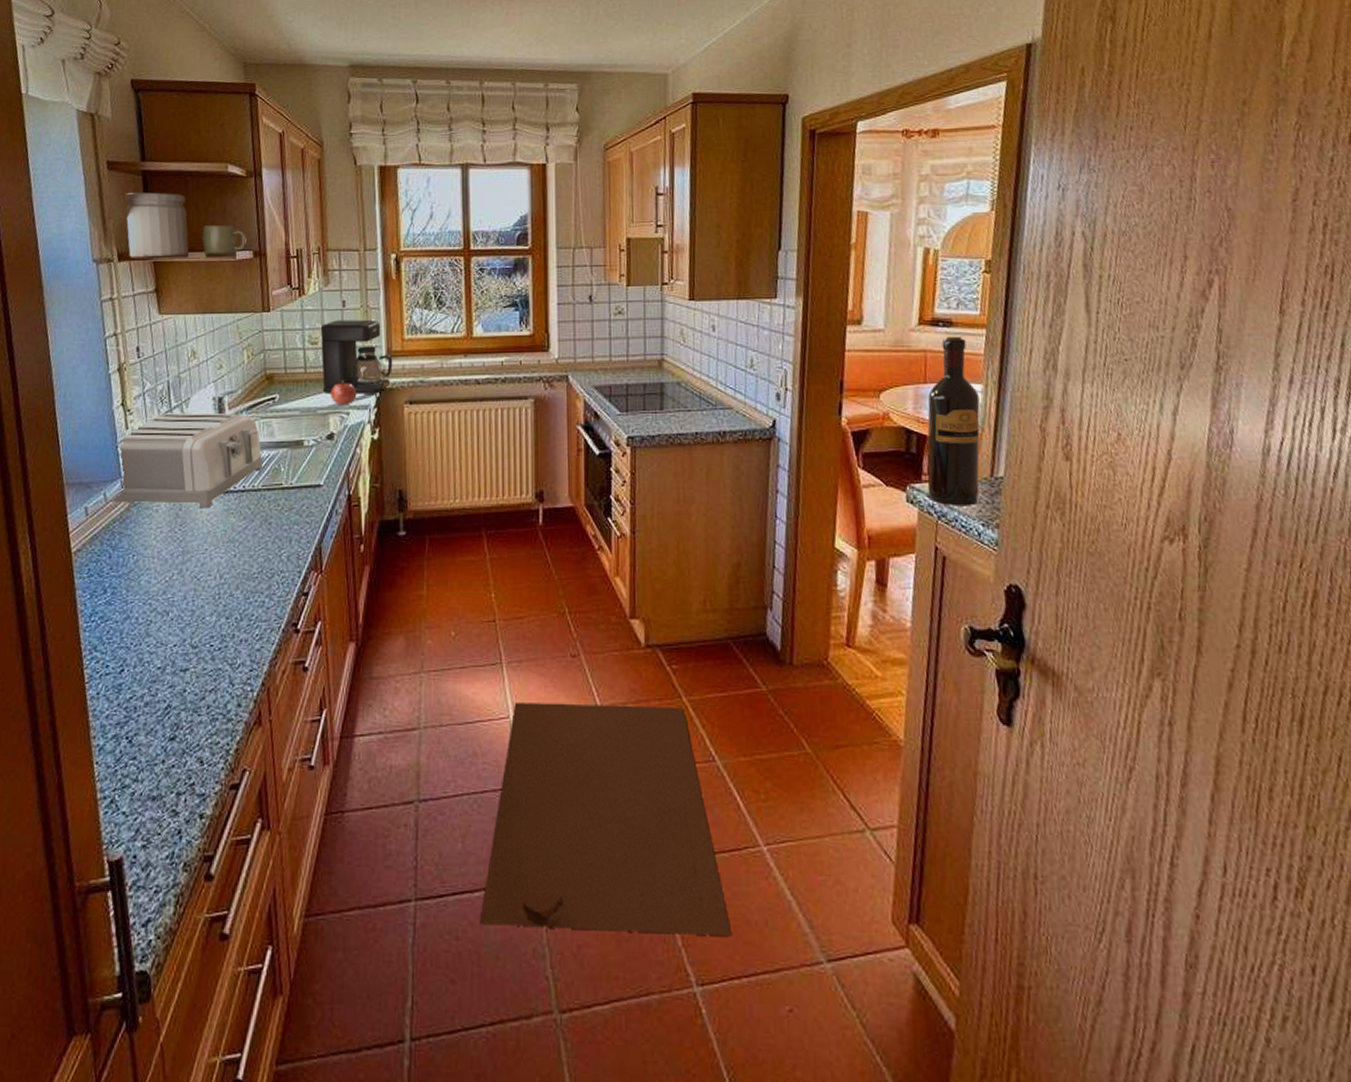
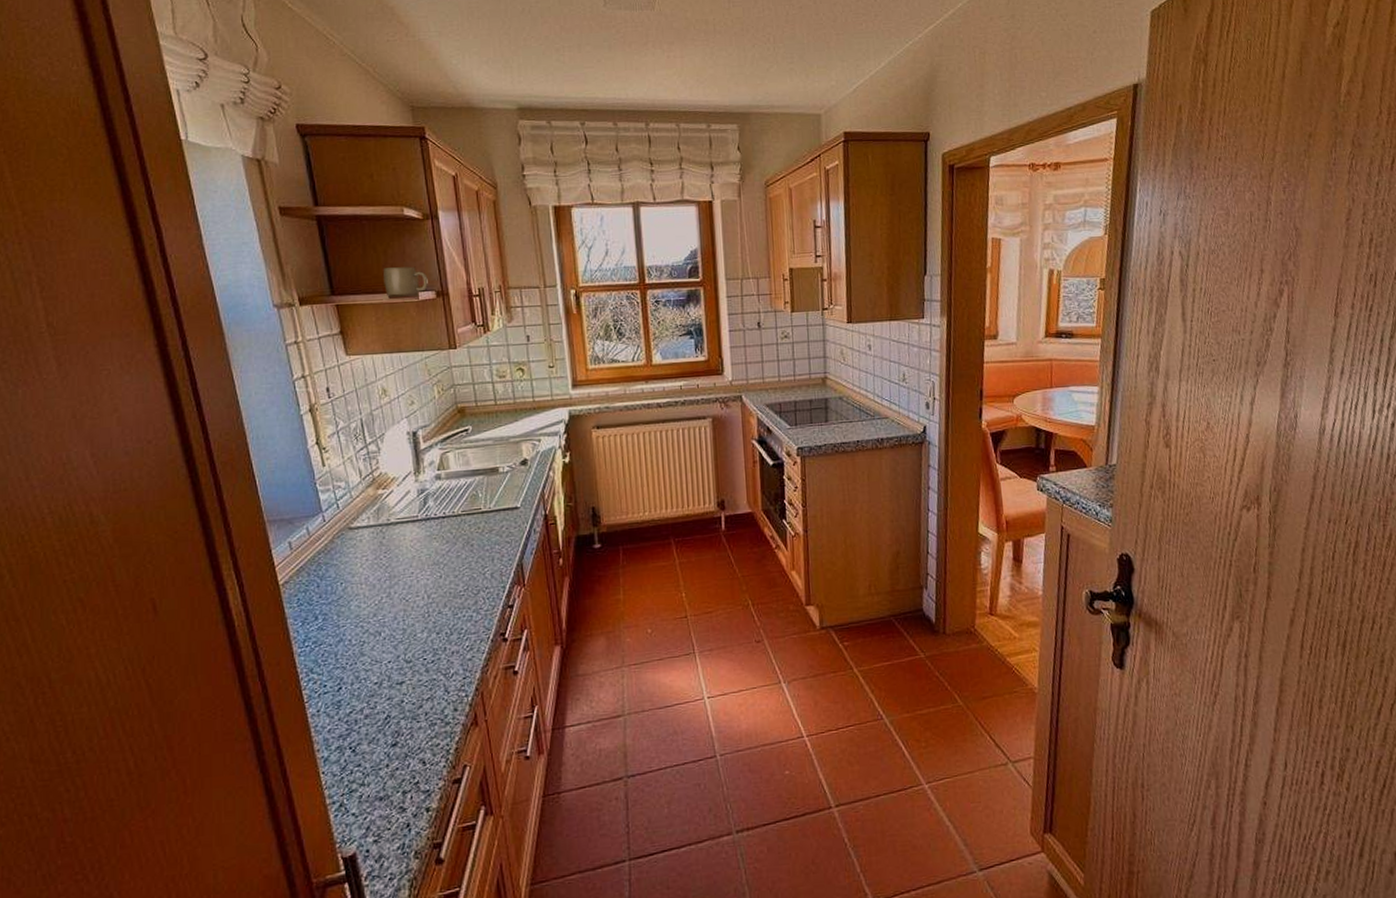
toaster: present [111,412,264,508] -> none [314,446,462,536]
jar: present [124,192,190,259] -> none [300,236,372,302]
coffee maker: present [320,319,393,394] -> none [507,352,579,423]
fruit: present [330,380,357,406] -> none [521,410,547,434]
door mat: present [479,703,731,937] -> none [686,677,901,874]
wine bottle: present [927,336,980,506] -> none [1053,345,1097,491]

